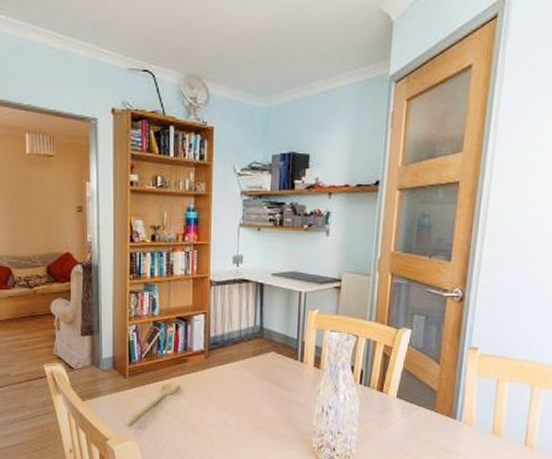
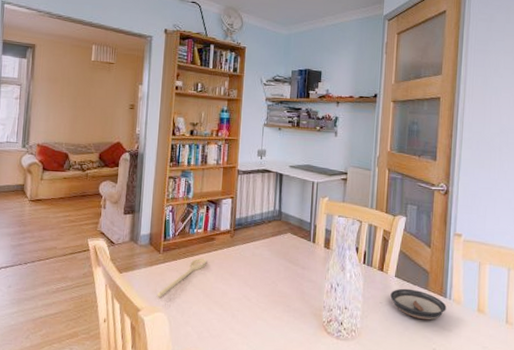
saucer: none [390,410,456,444] -> present [390,288,447,320]

